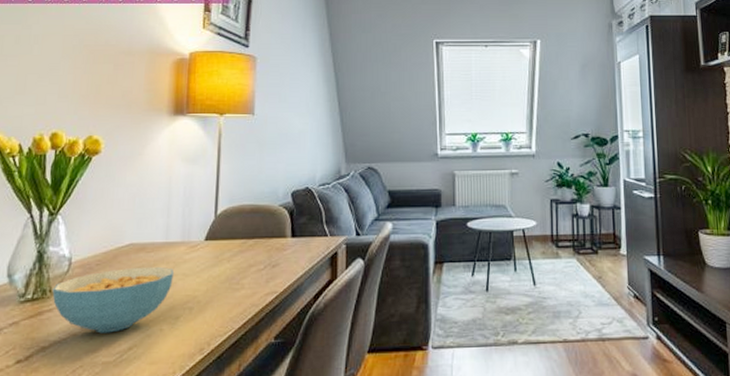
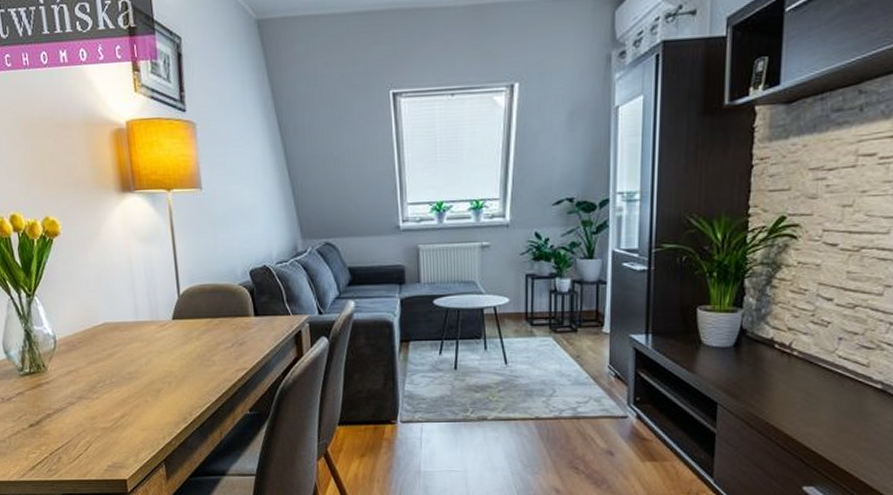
cereal bowl: present [52,266,175,334] -> none [45,344,150,403]

